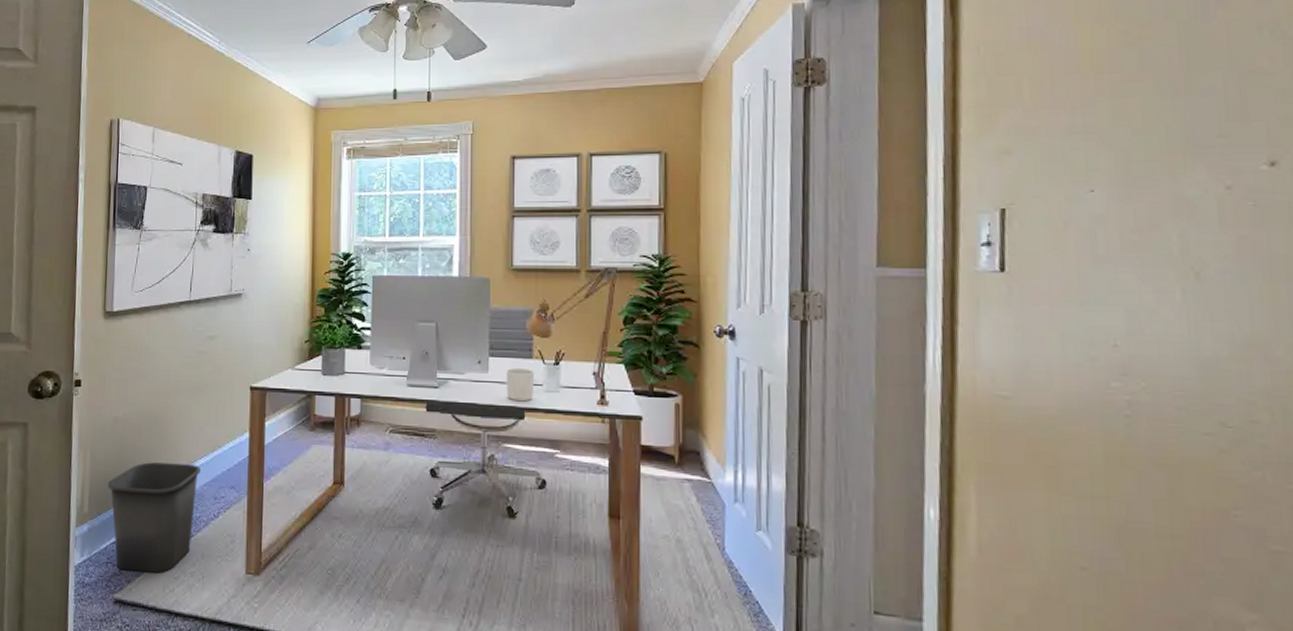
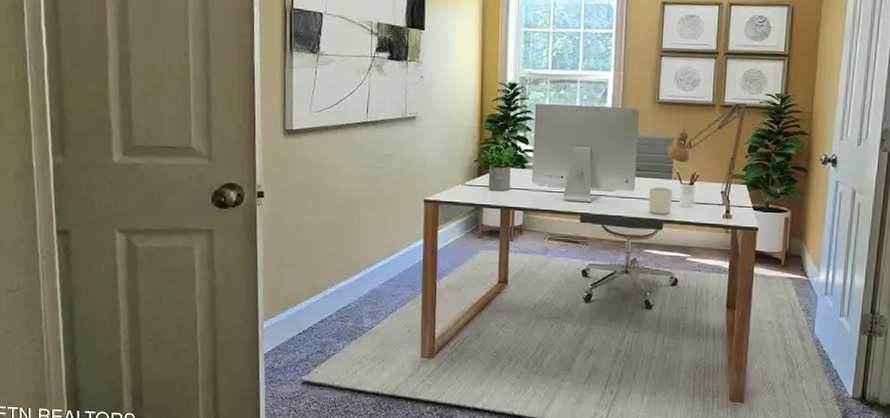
waste bin: present [107,462,201,573] -> none [292,264,379,359]

